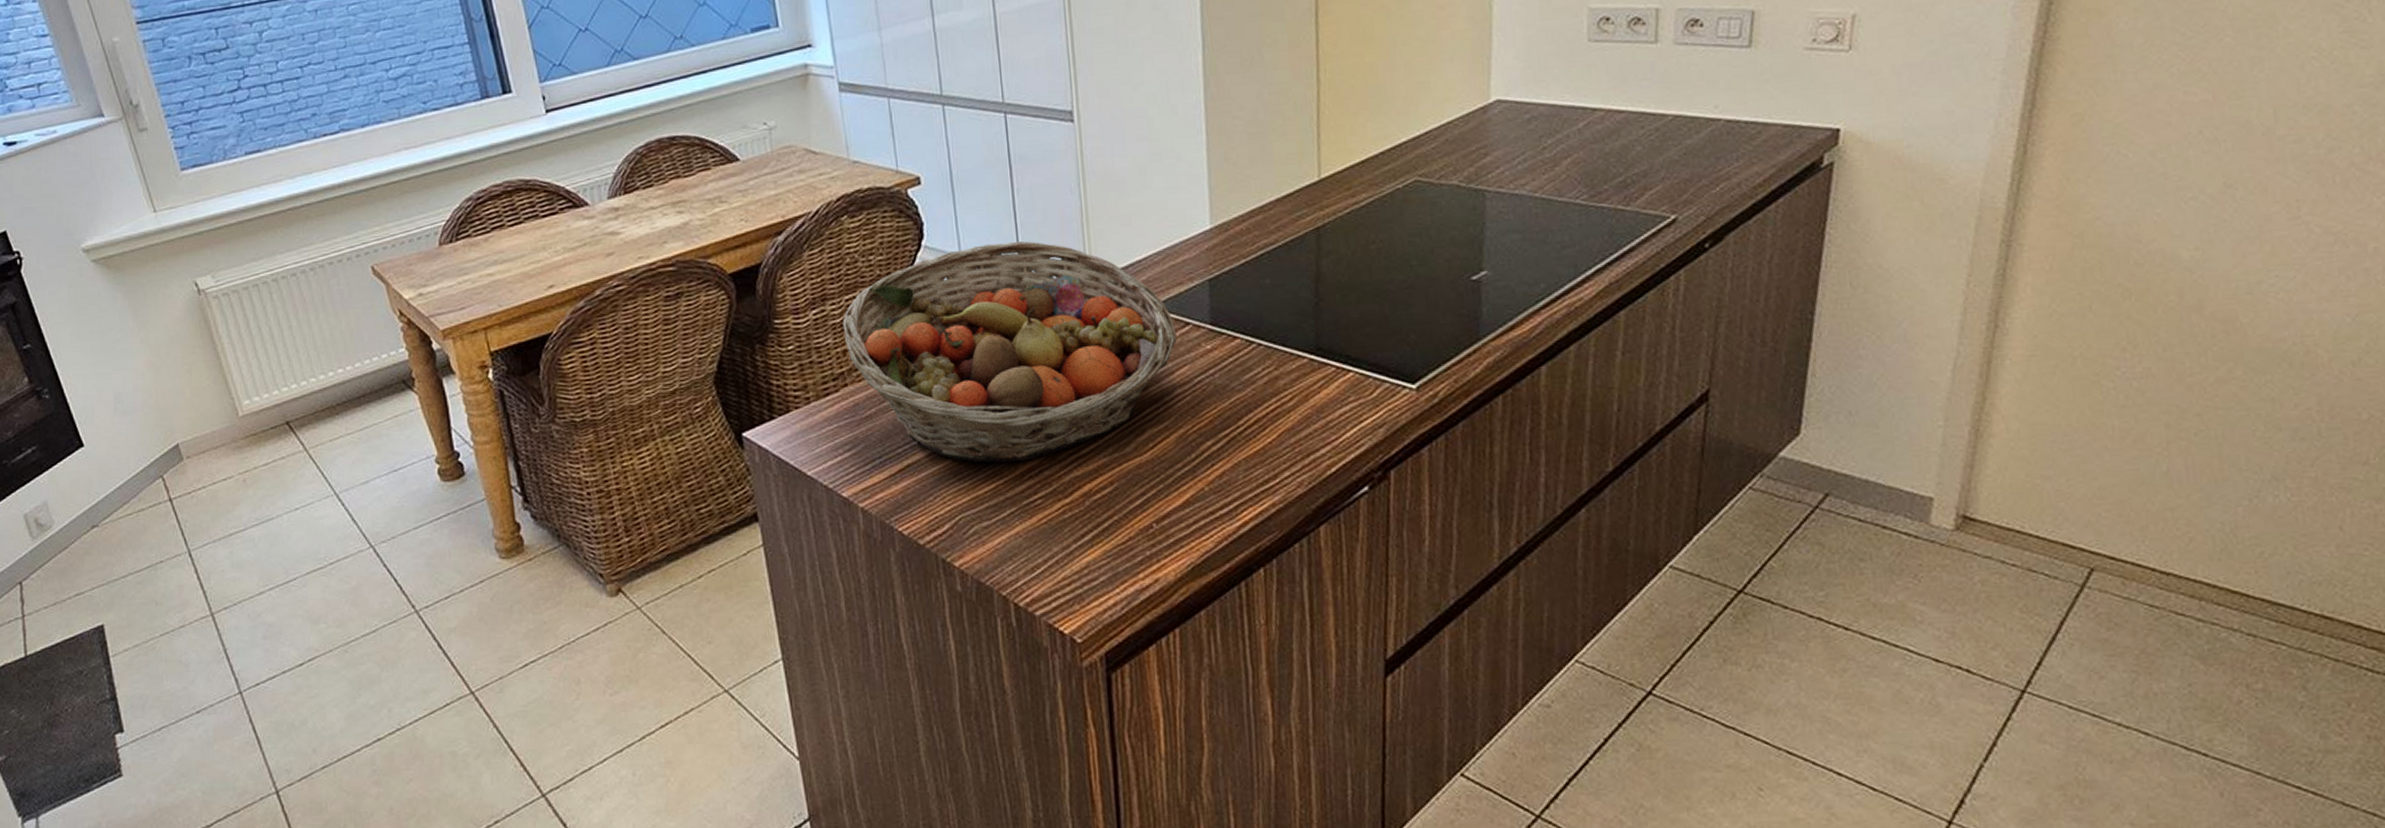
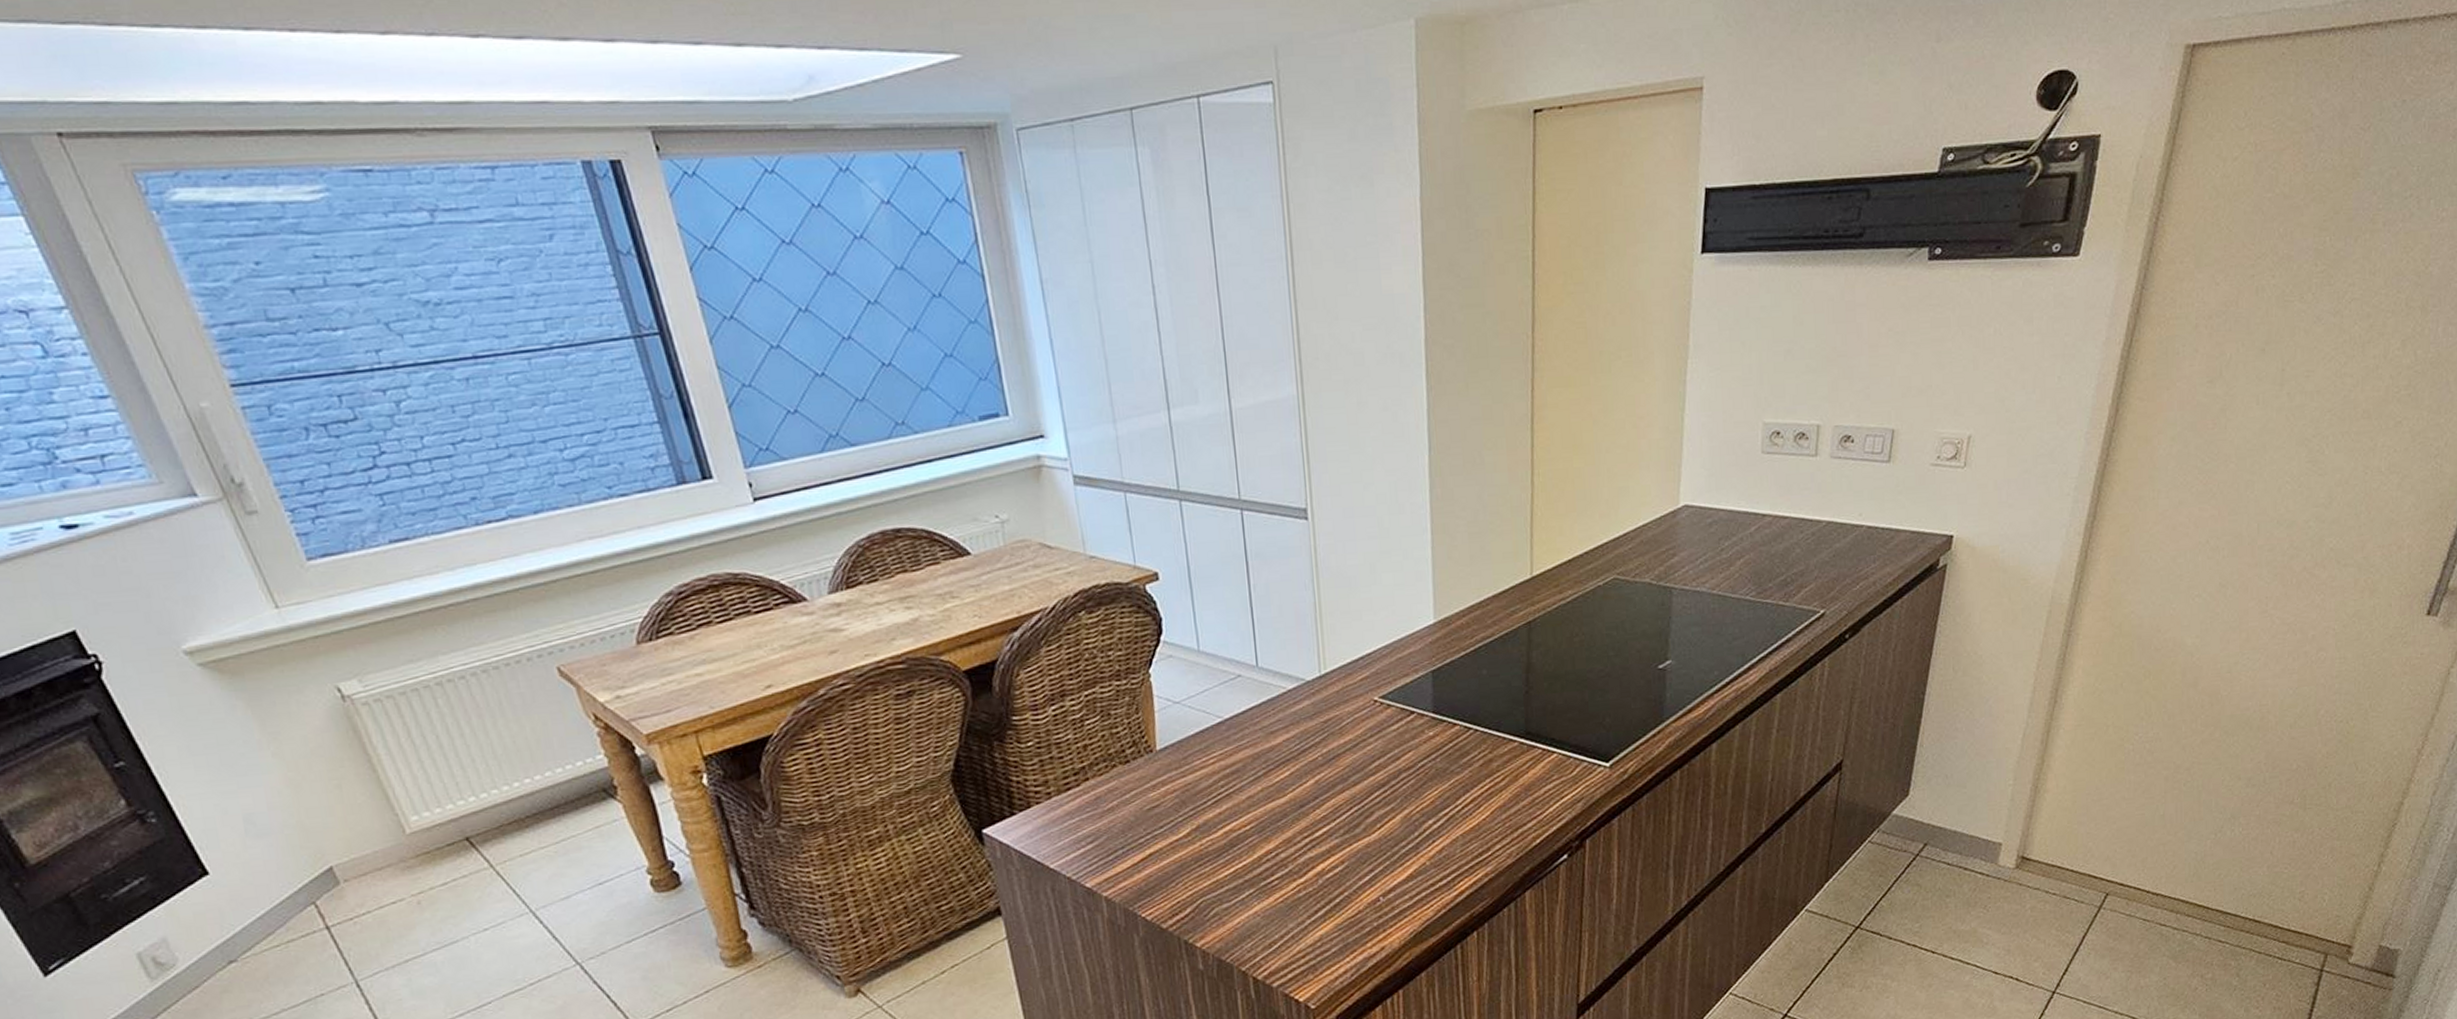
fruit basket: present [842,240,1178,463] -> none [1082,635,1403,849]

